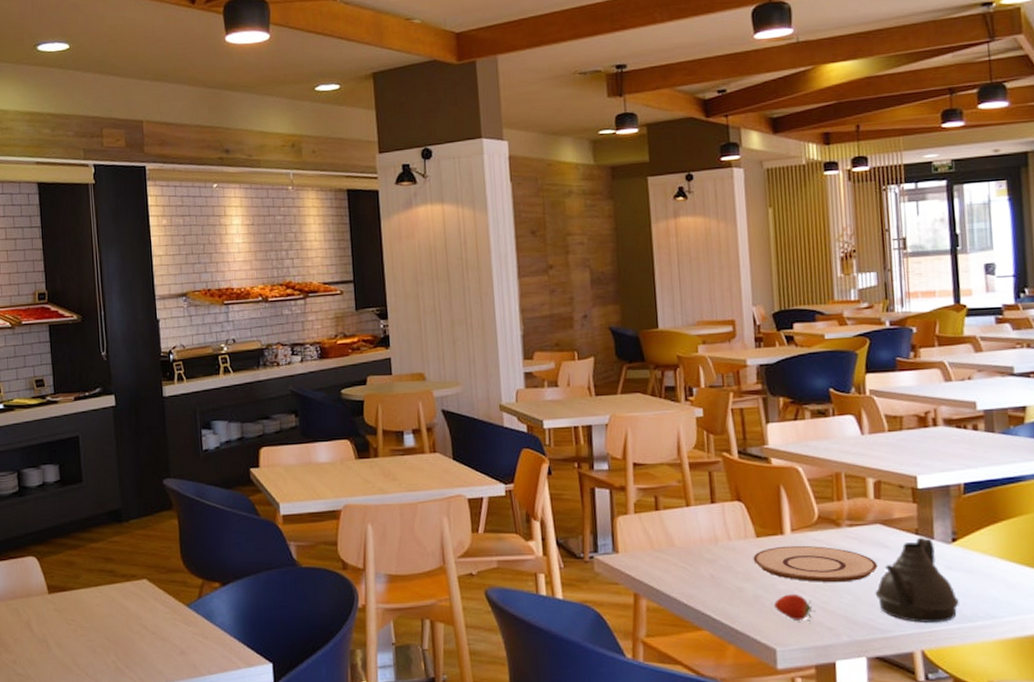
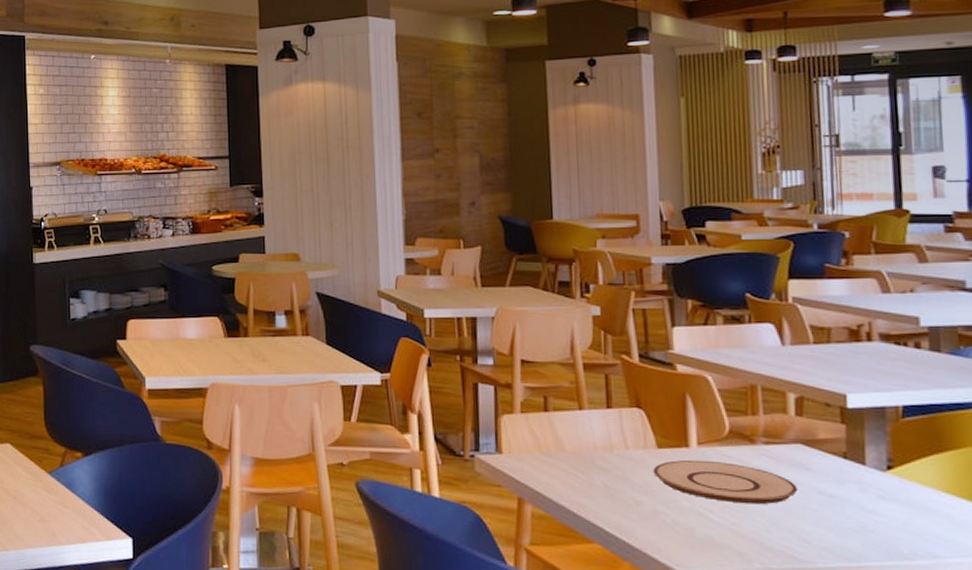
fruit: present [774,593,816,620] -> none [676,512,724,542]
teapot: present [875,537,959,624] -> none [794,461,894,557]

